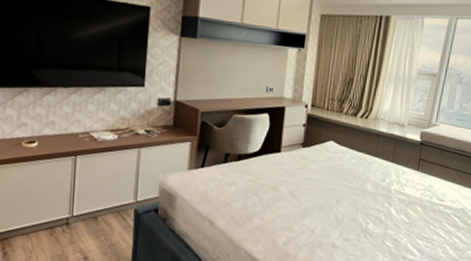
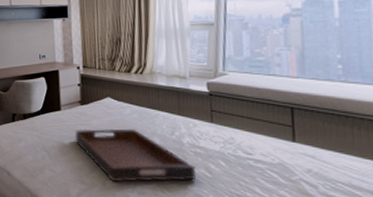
serving tray: none [291,173,397,230] -> present [75,128,196,183]

